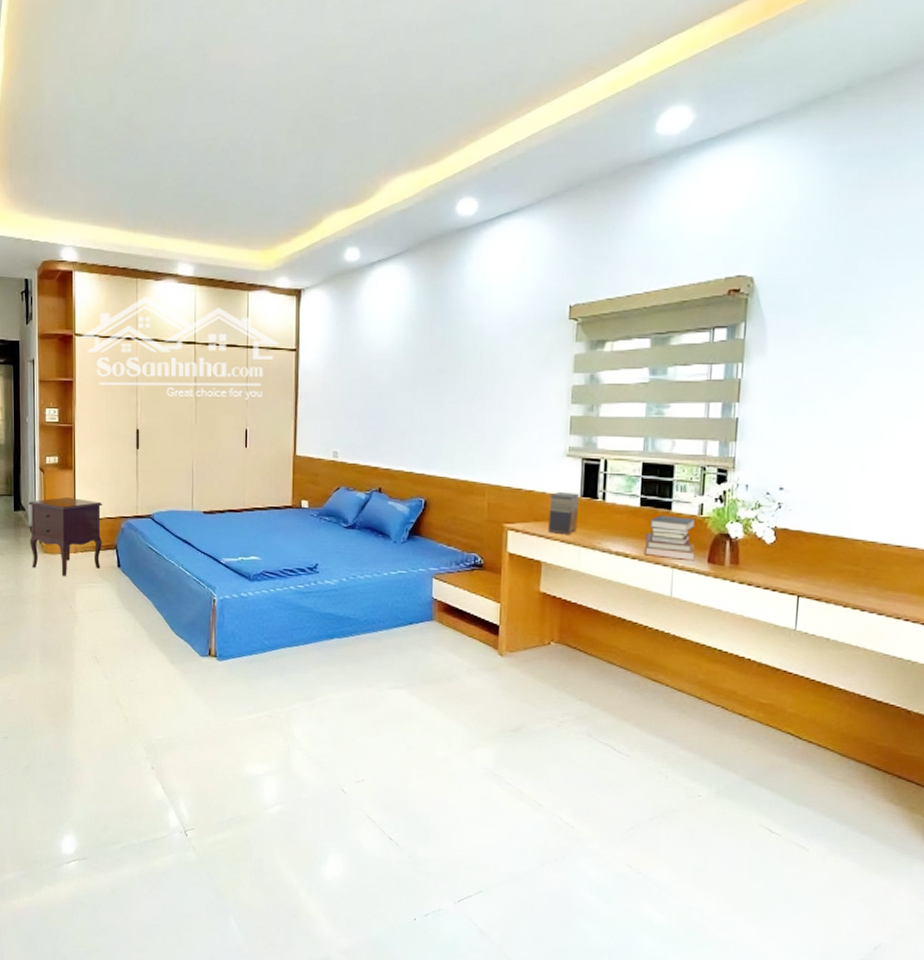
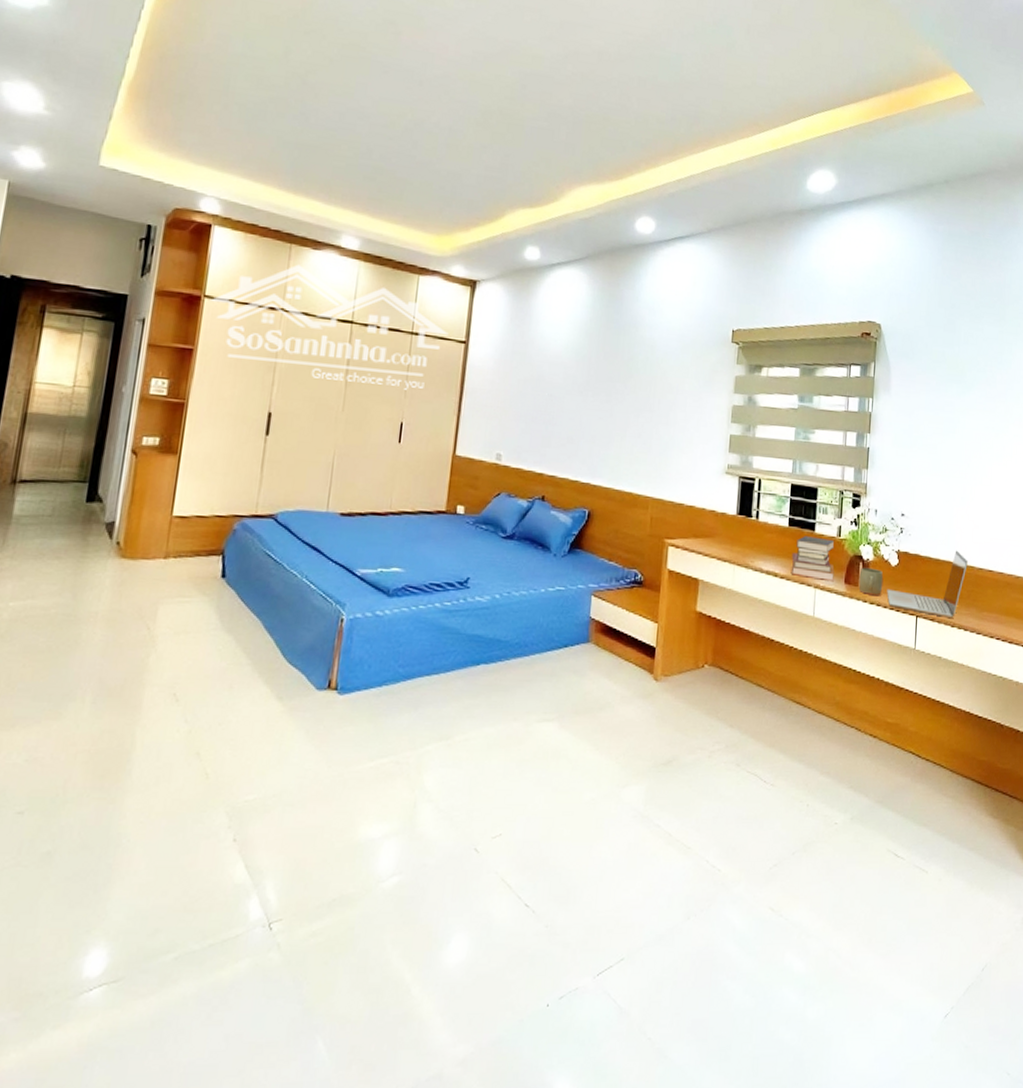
nightstand: present [29,496,103,576] -> none [100,487,213,588]
decorative box: present [548,491,580,536] -> none [706,508,736,553]
mug: none [725,546,757,576] -> present [858,567,884,596]
laptop: none [760,524,868,599] -> present [887,550,968,619]

